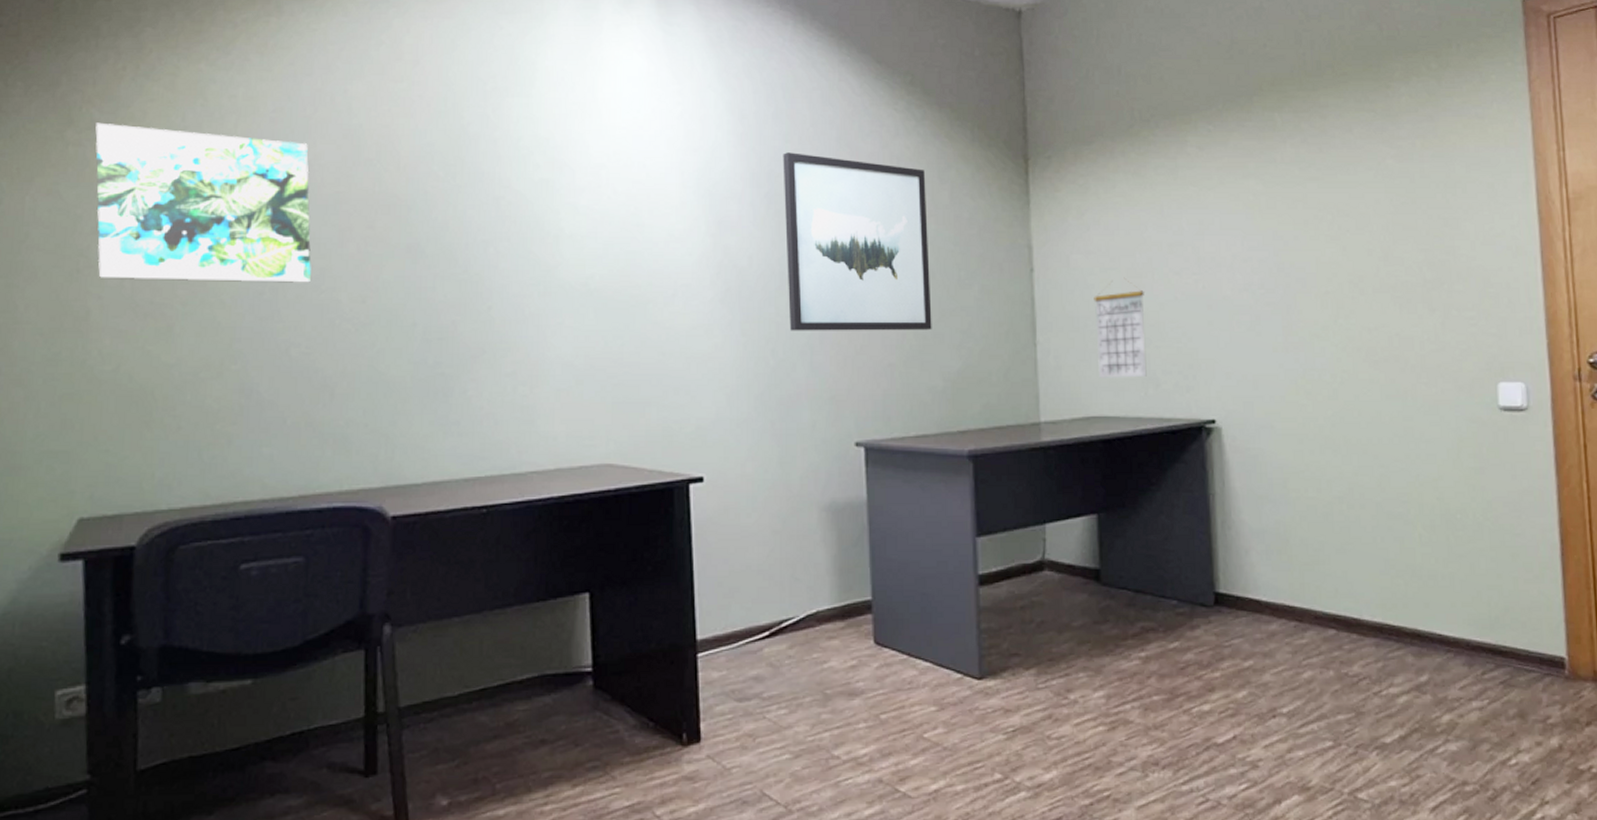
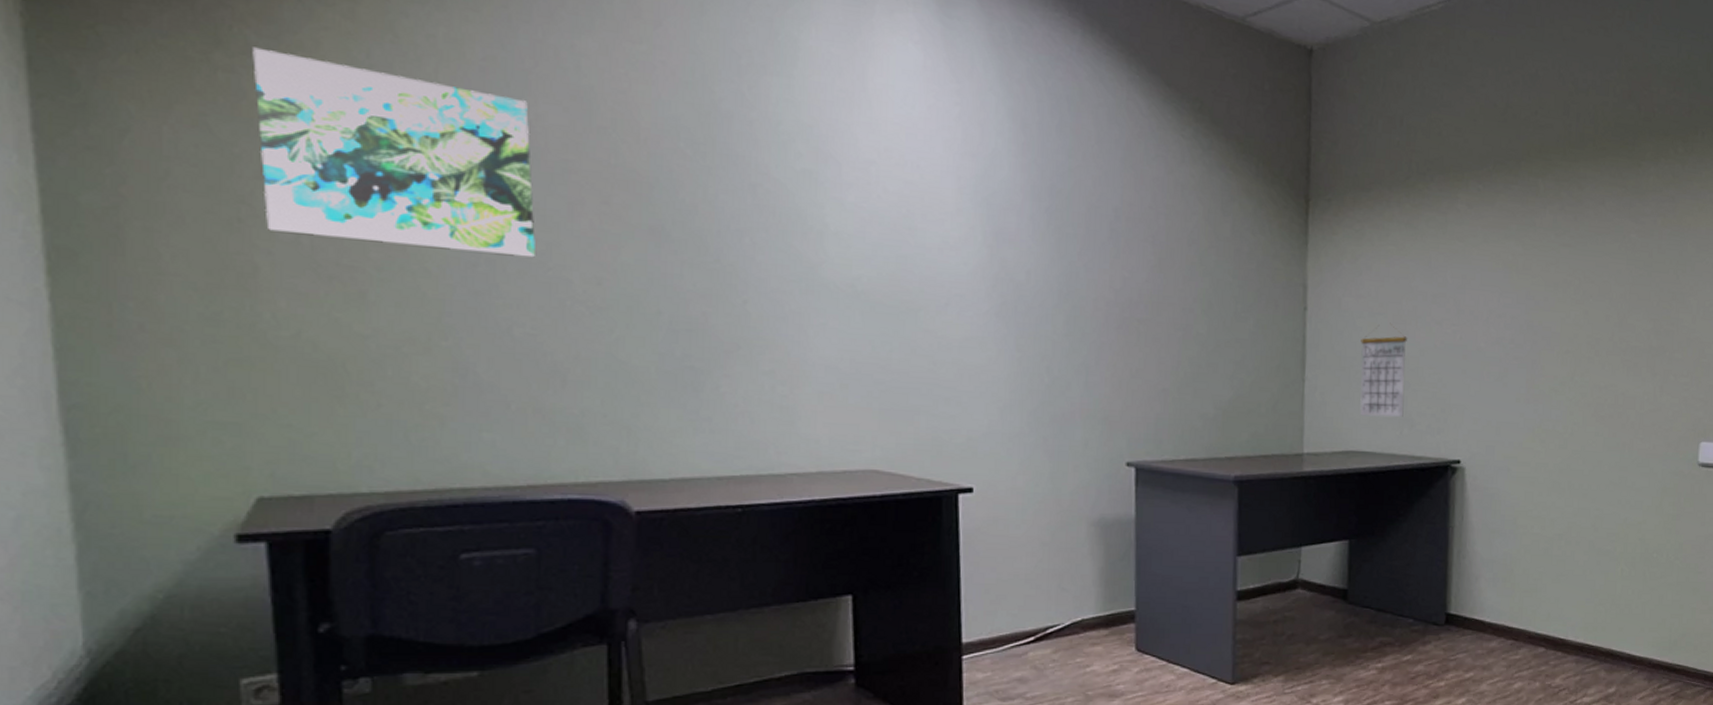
wall art: present [783,152,932,331] -> none [1065,168,1209,359]

